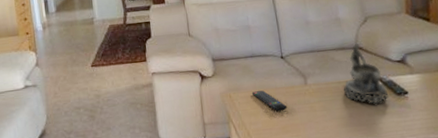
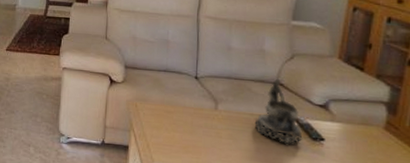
remote control: present [251,90,288,112] -> none [158,106,193,131]

